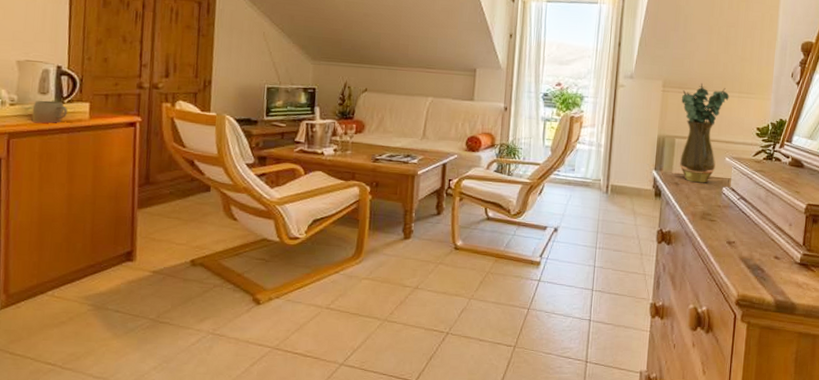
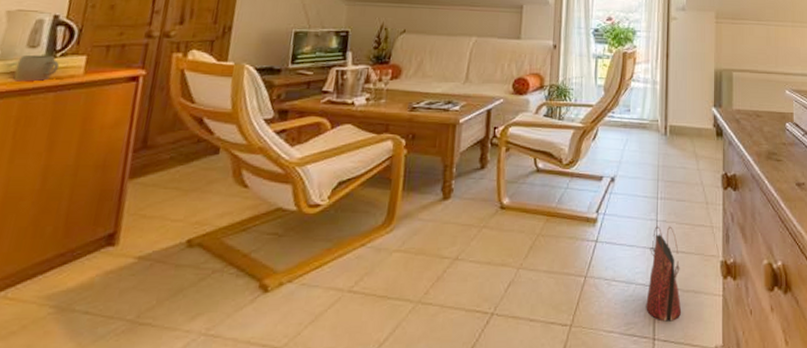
handbag: none [581,271,613,349] -> present [646,226,682,322]
vase: present [679,83,729,183] -> none [735,13,783,119]

